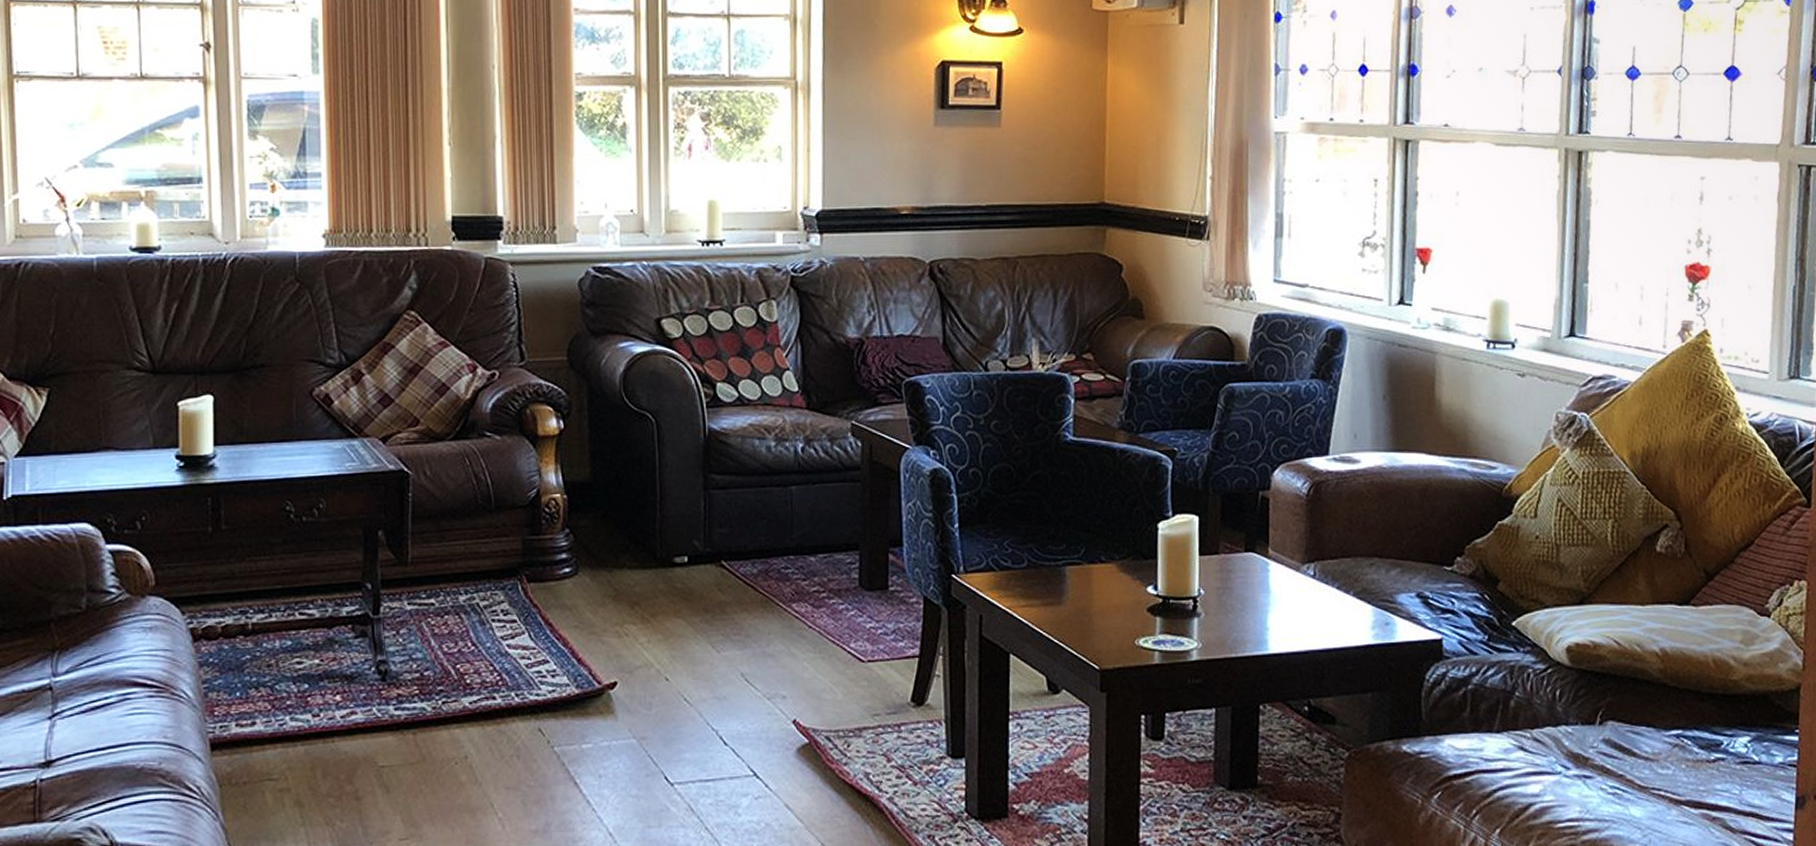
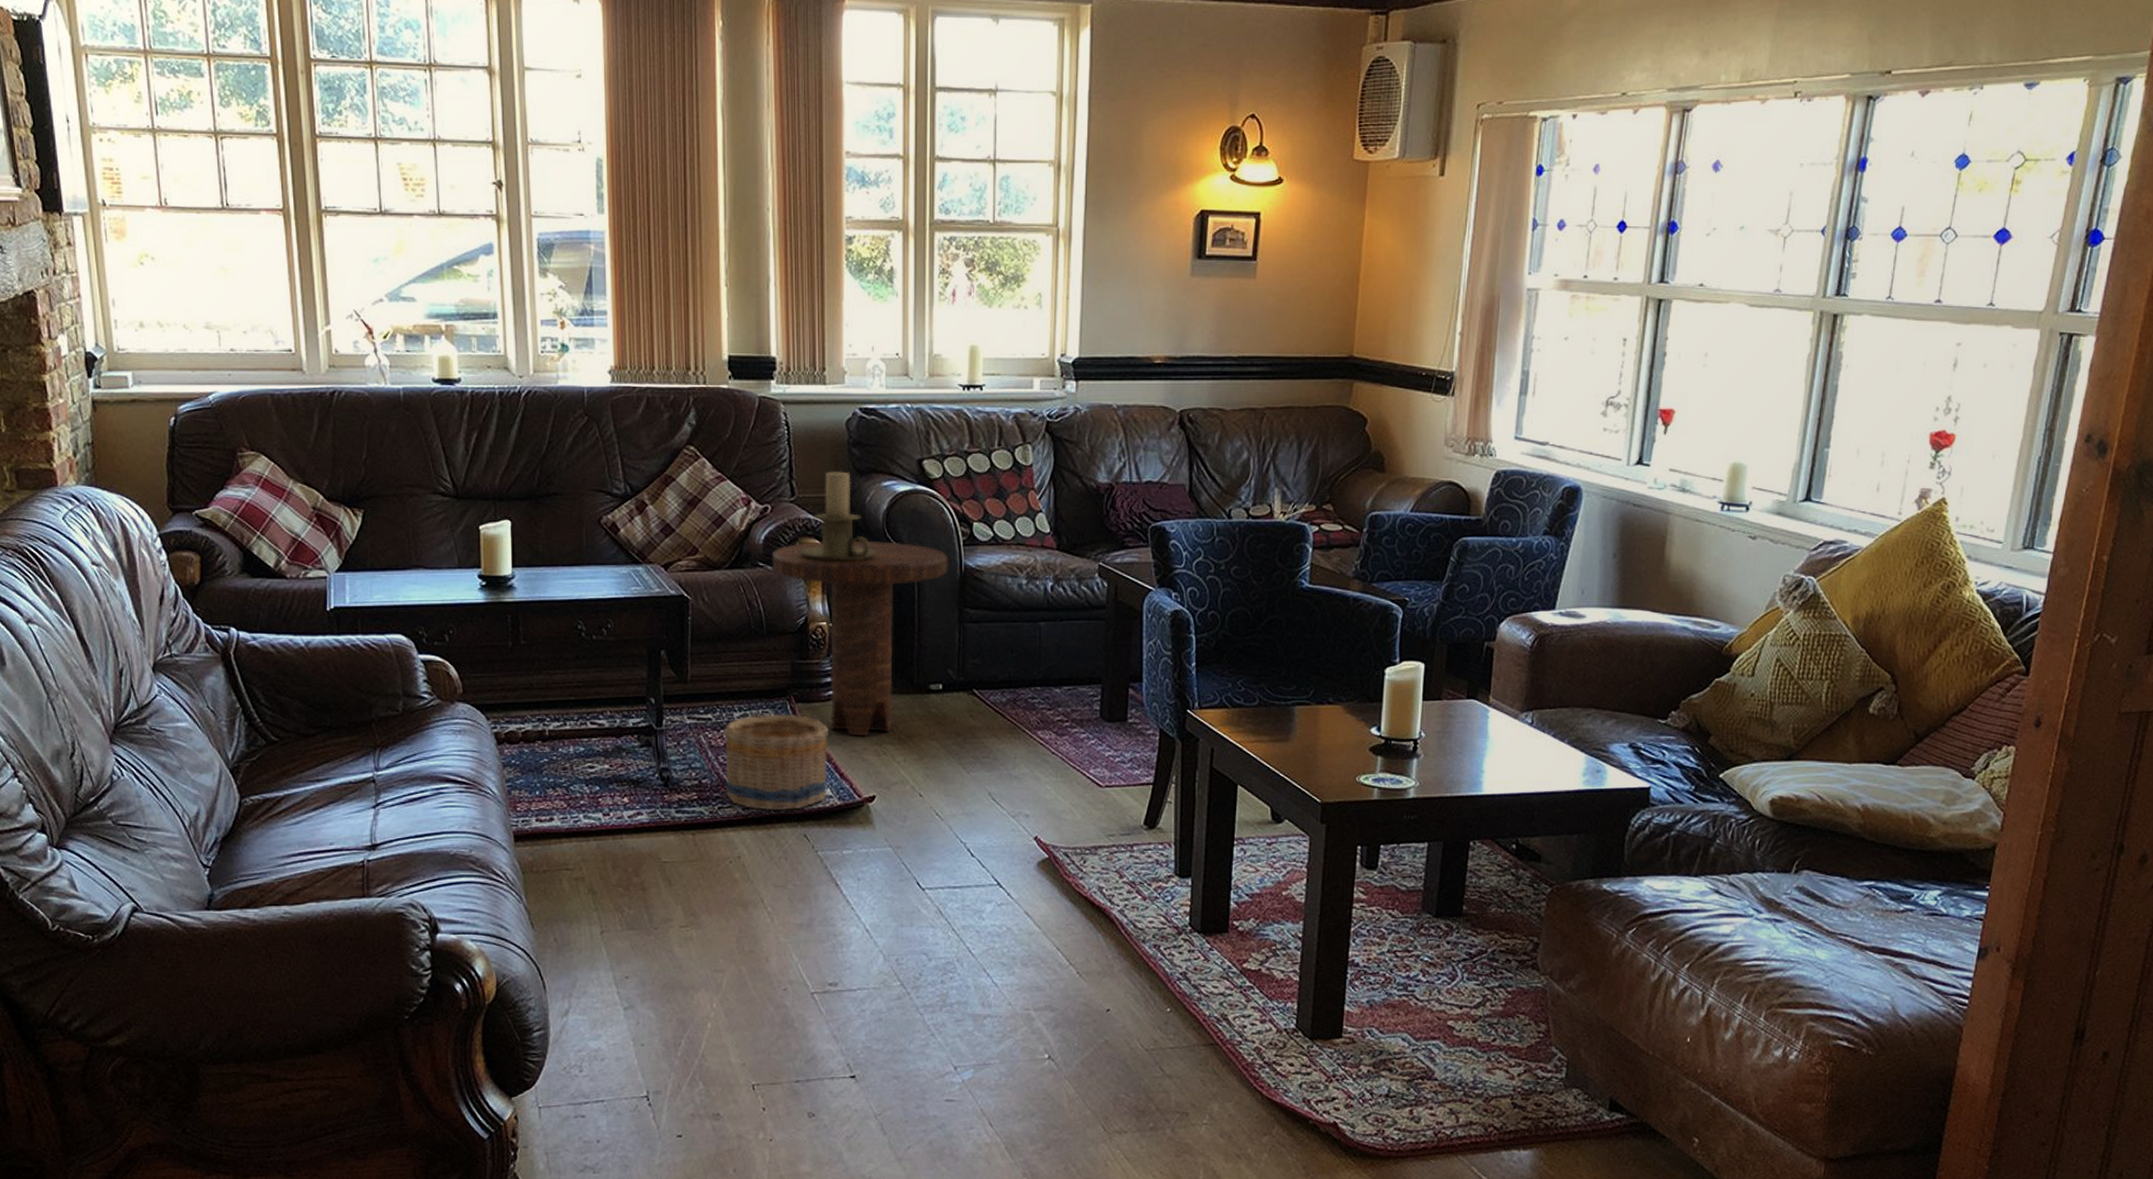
basket: none [448,595,564,704] -> present [723,714,828,811]
side table: none [501,405,691,618] -> present [772,540,948,737]
candle holder: none [528,333,615,429] -> present [797,471,878,562]

